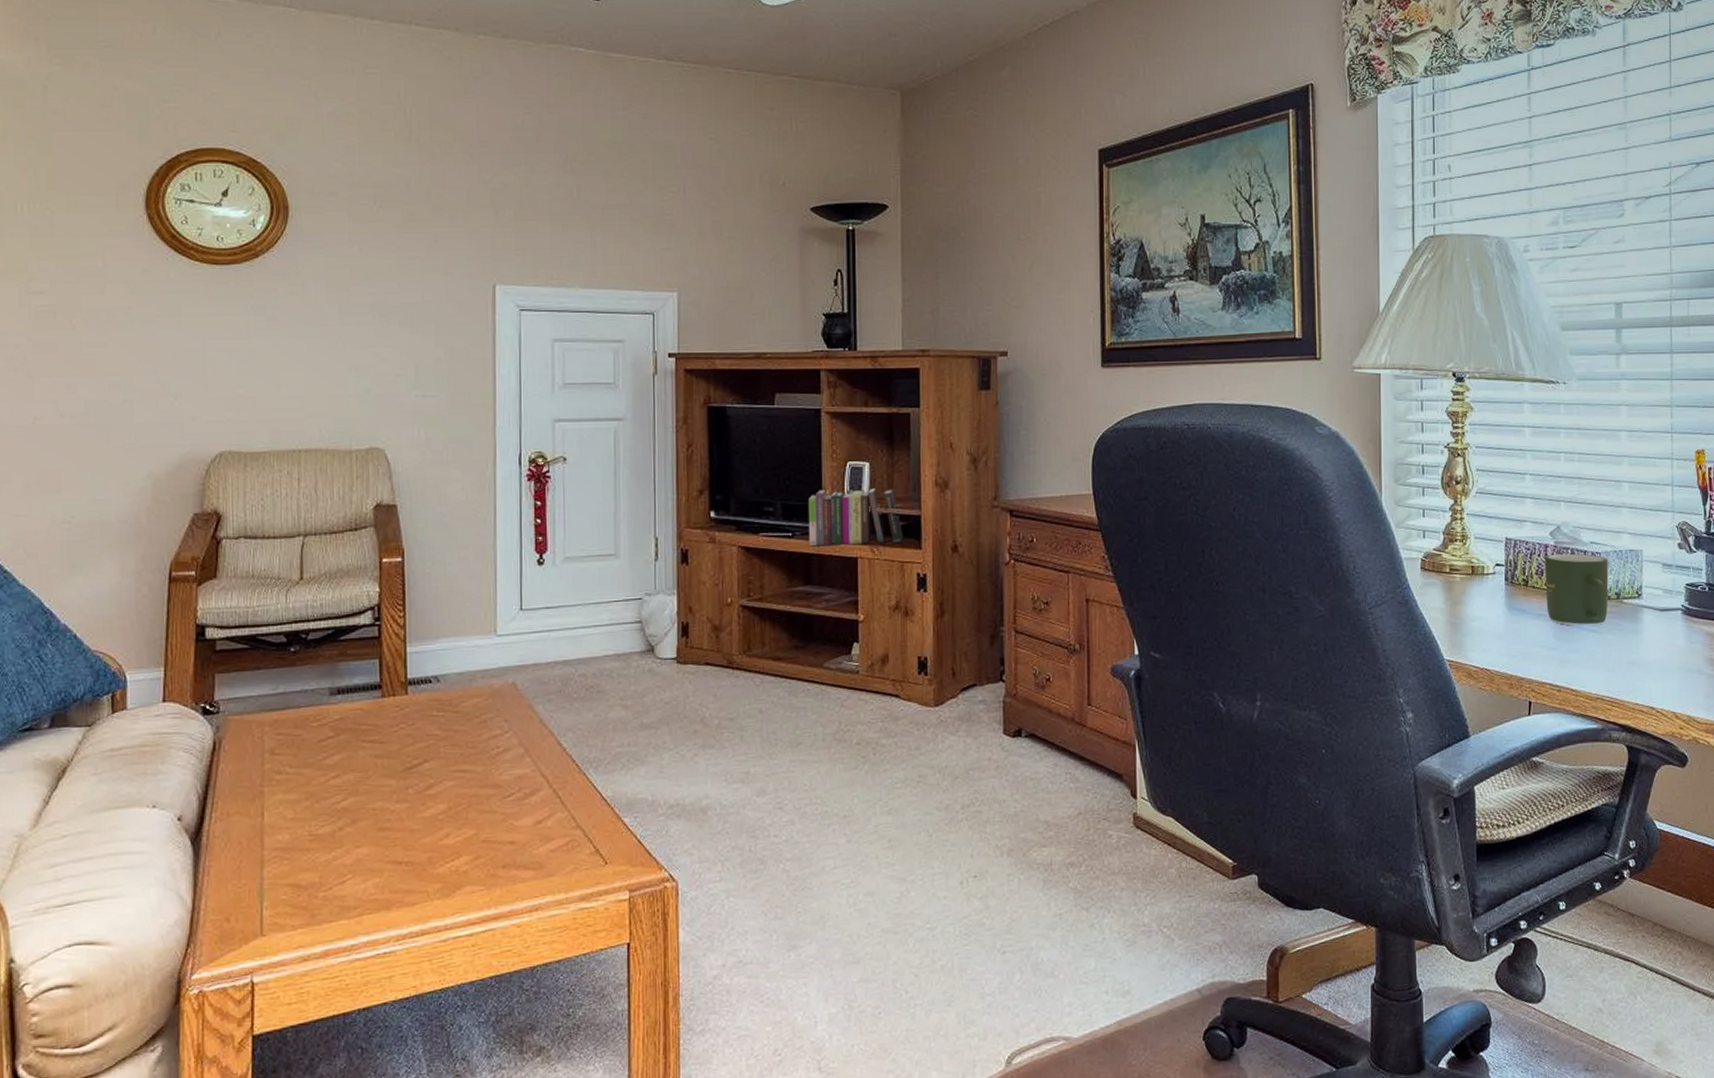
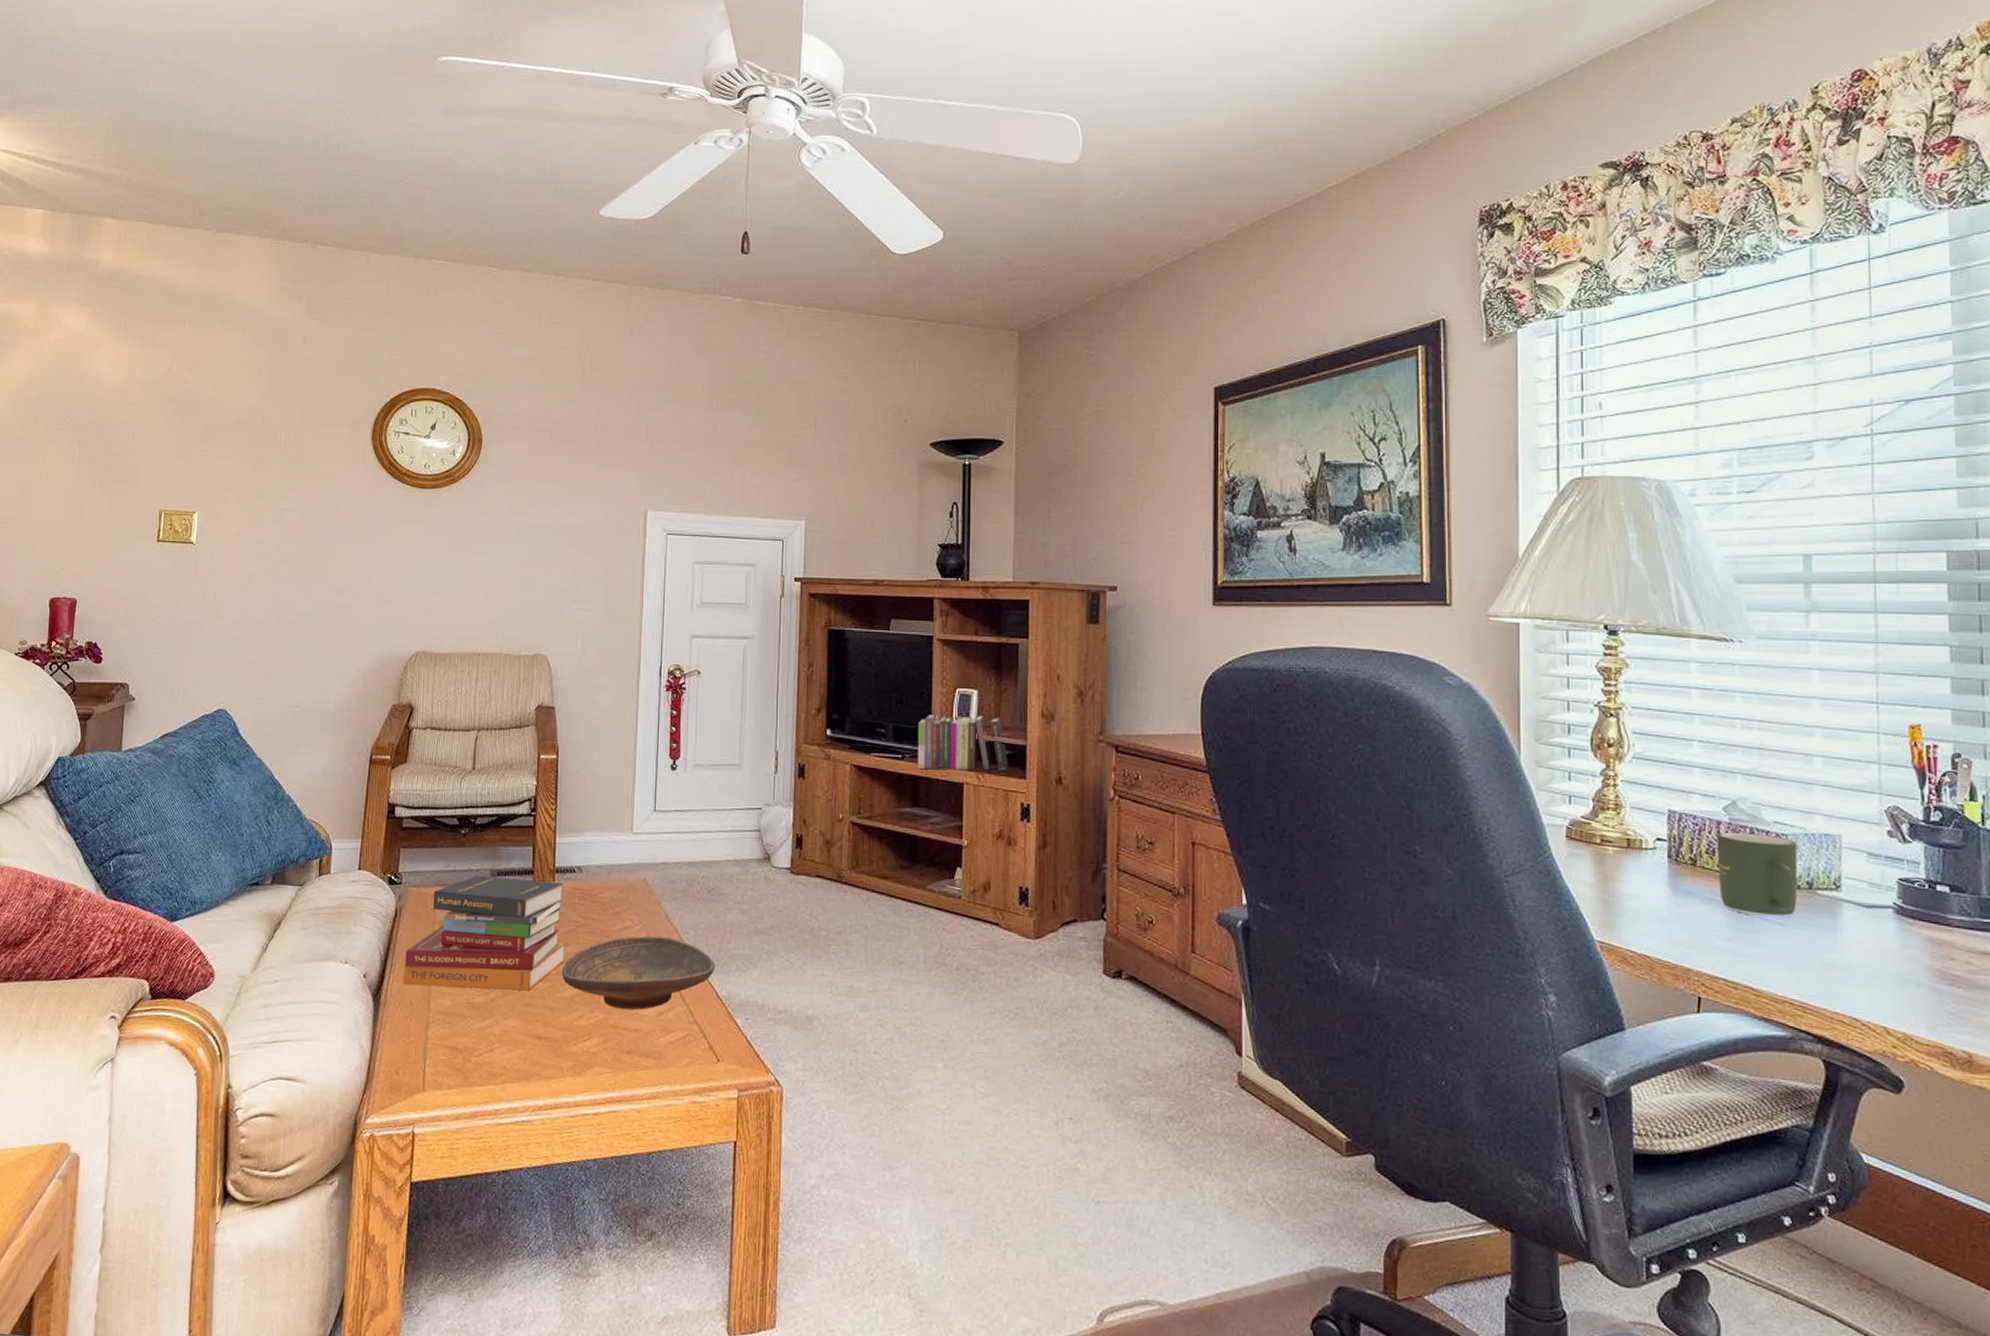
books: none [228,695,425,822] -> present [403,875,566,991]
decorative bowl: none [421,741,599,823] -> present [561,935,716,1011]

